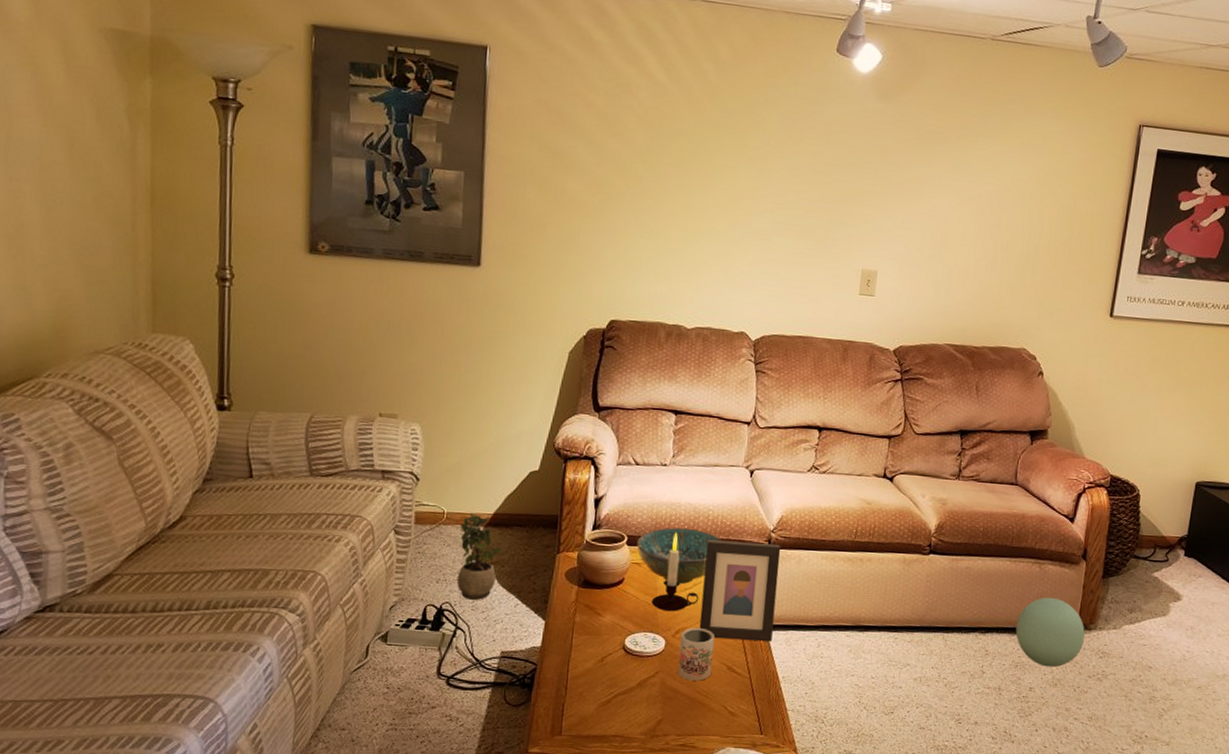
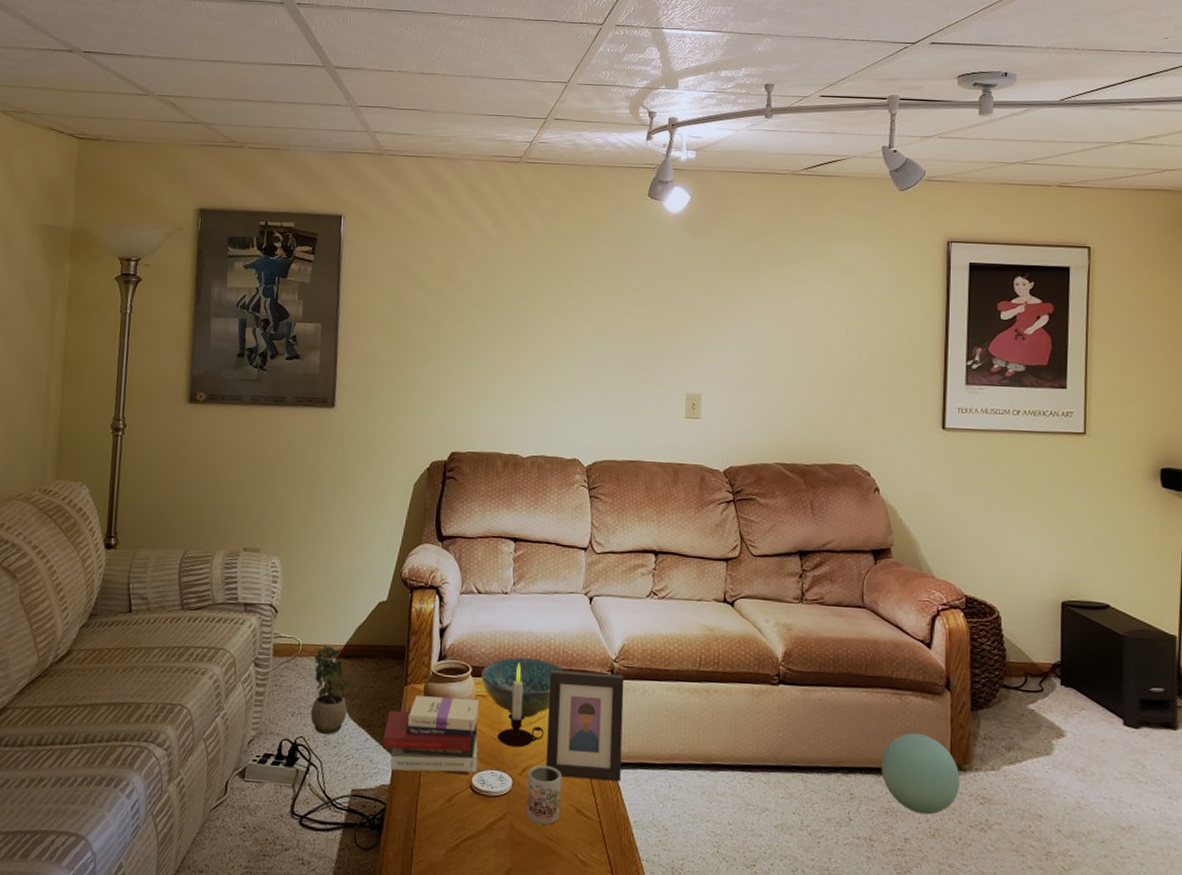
books: none [533,563,635,638] -> present [382,695,480,776]

